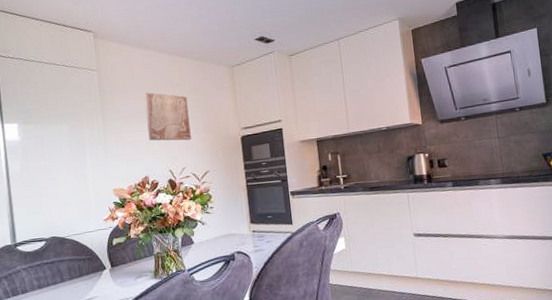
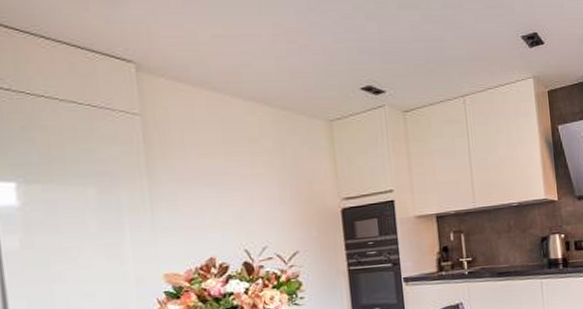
wall art: present [144,92,191,141] -> none [209,147,275,213]

